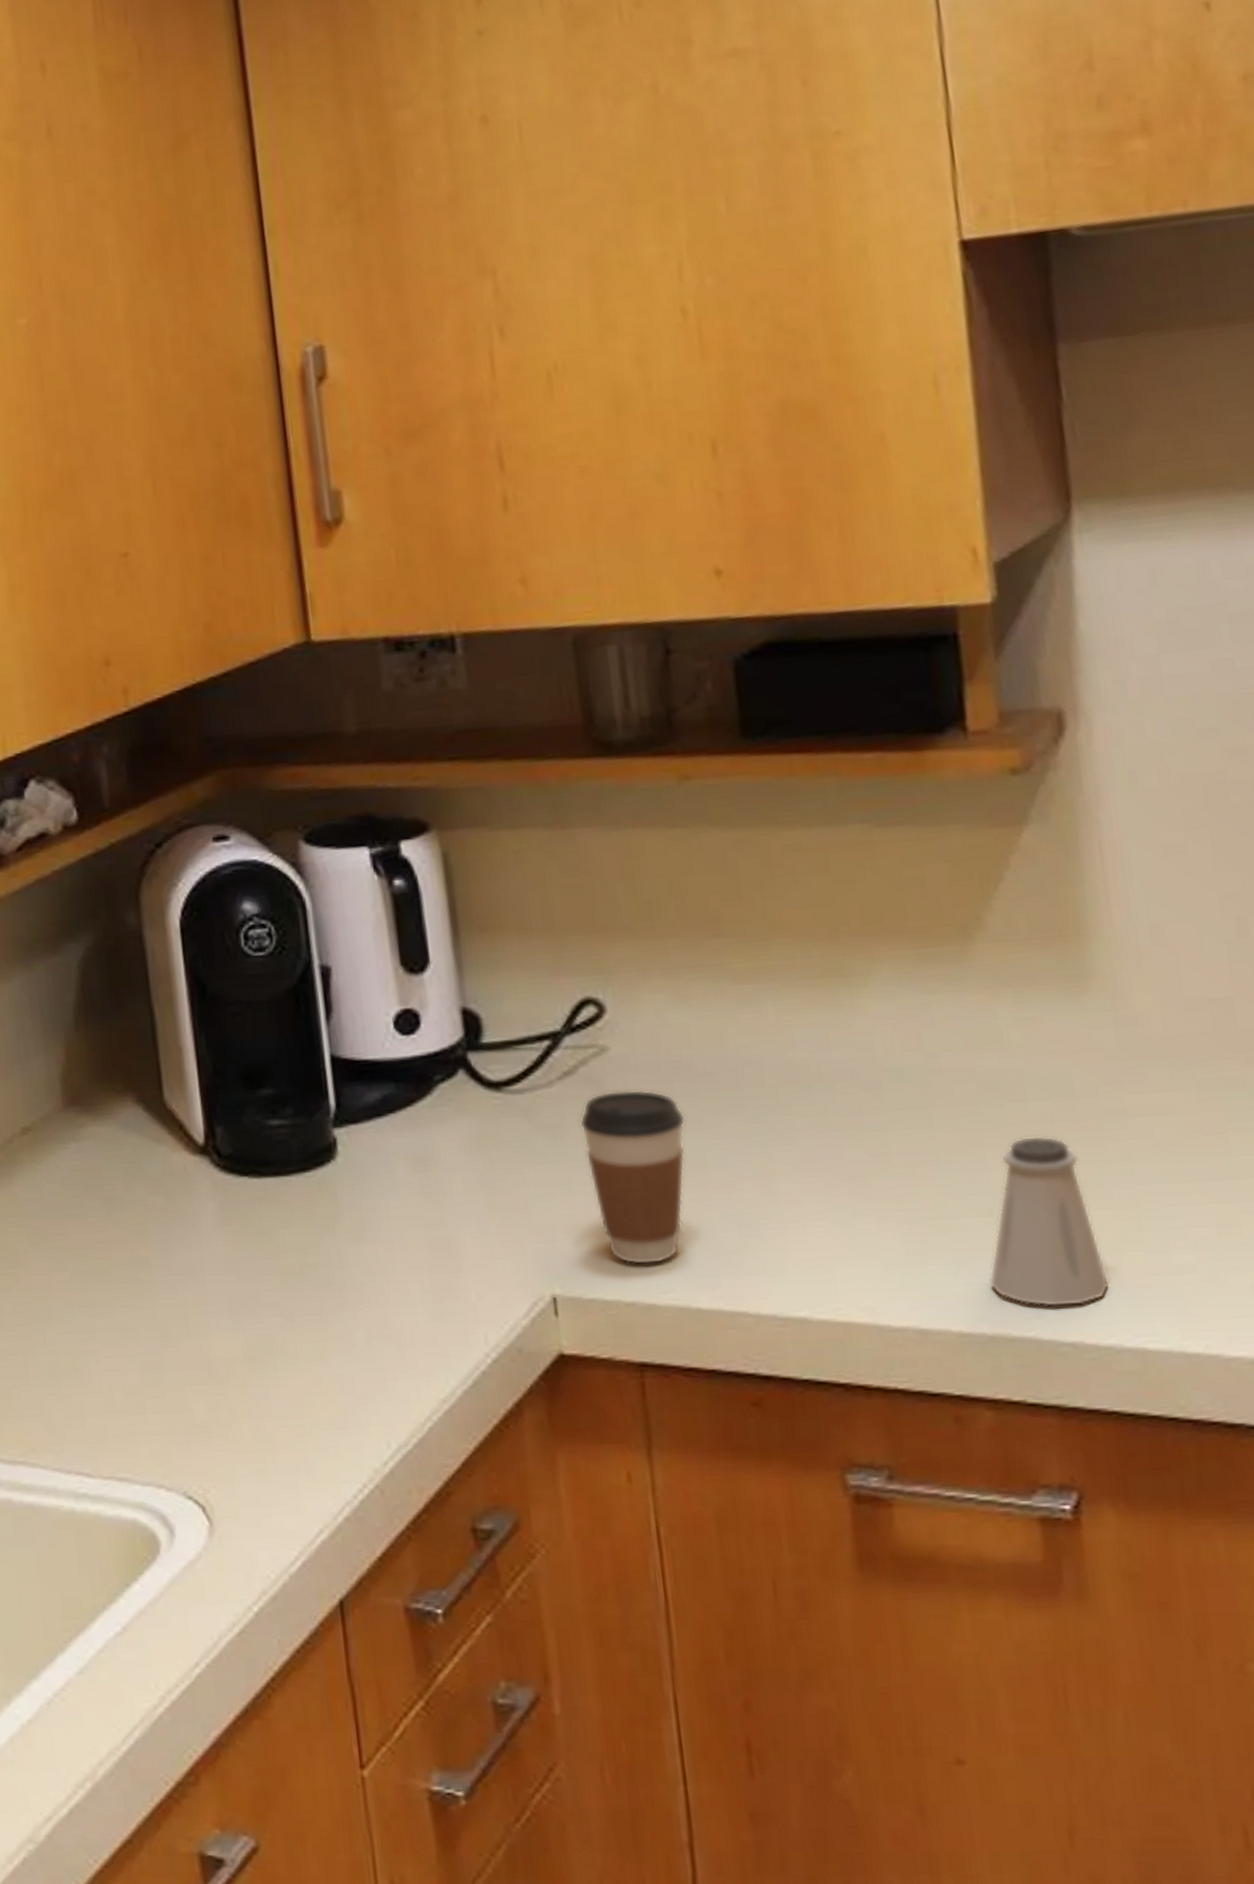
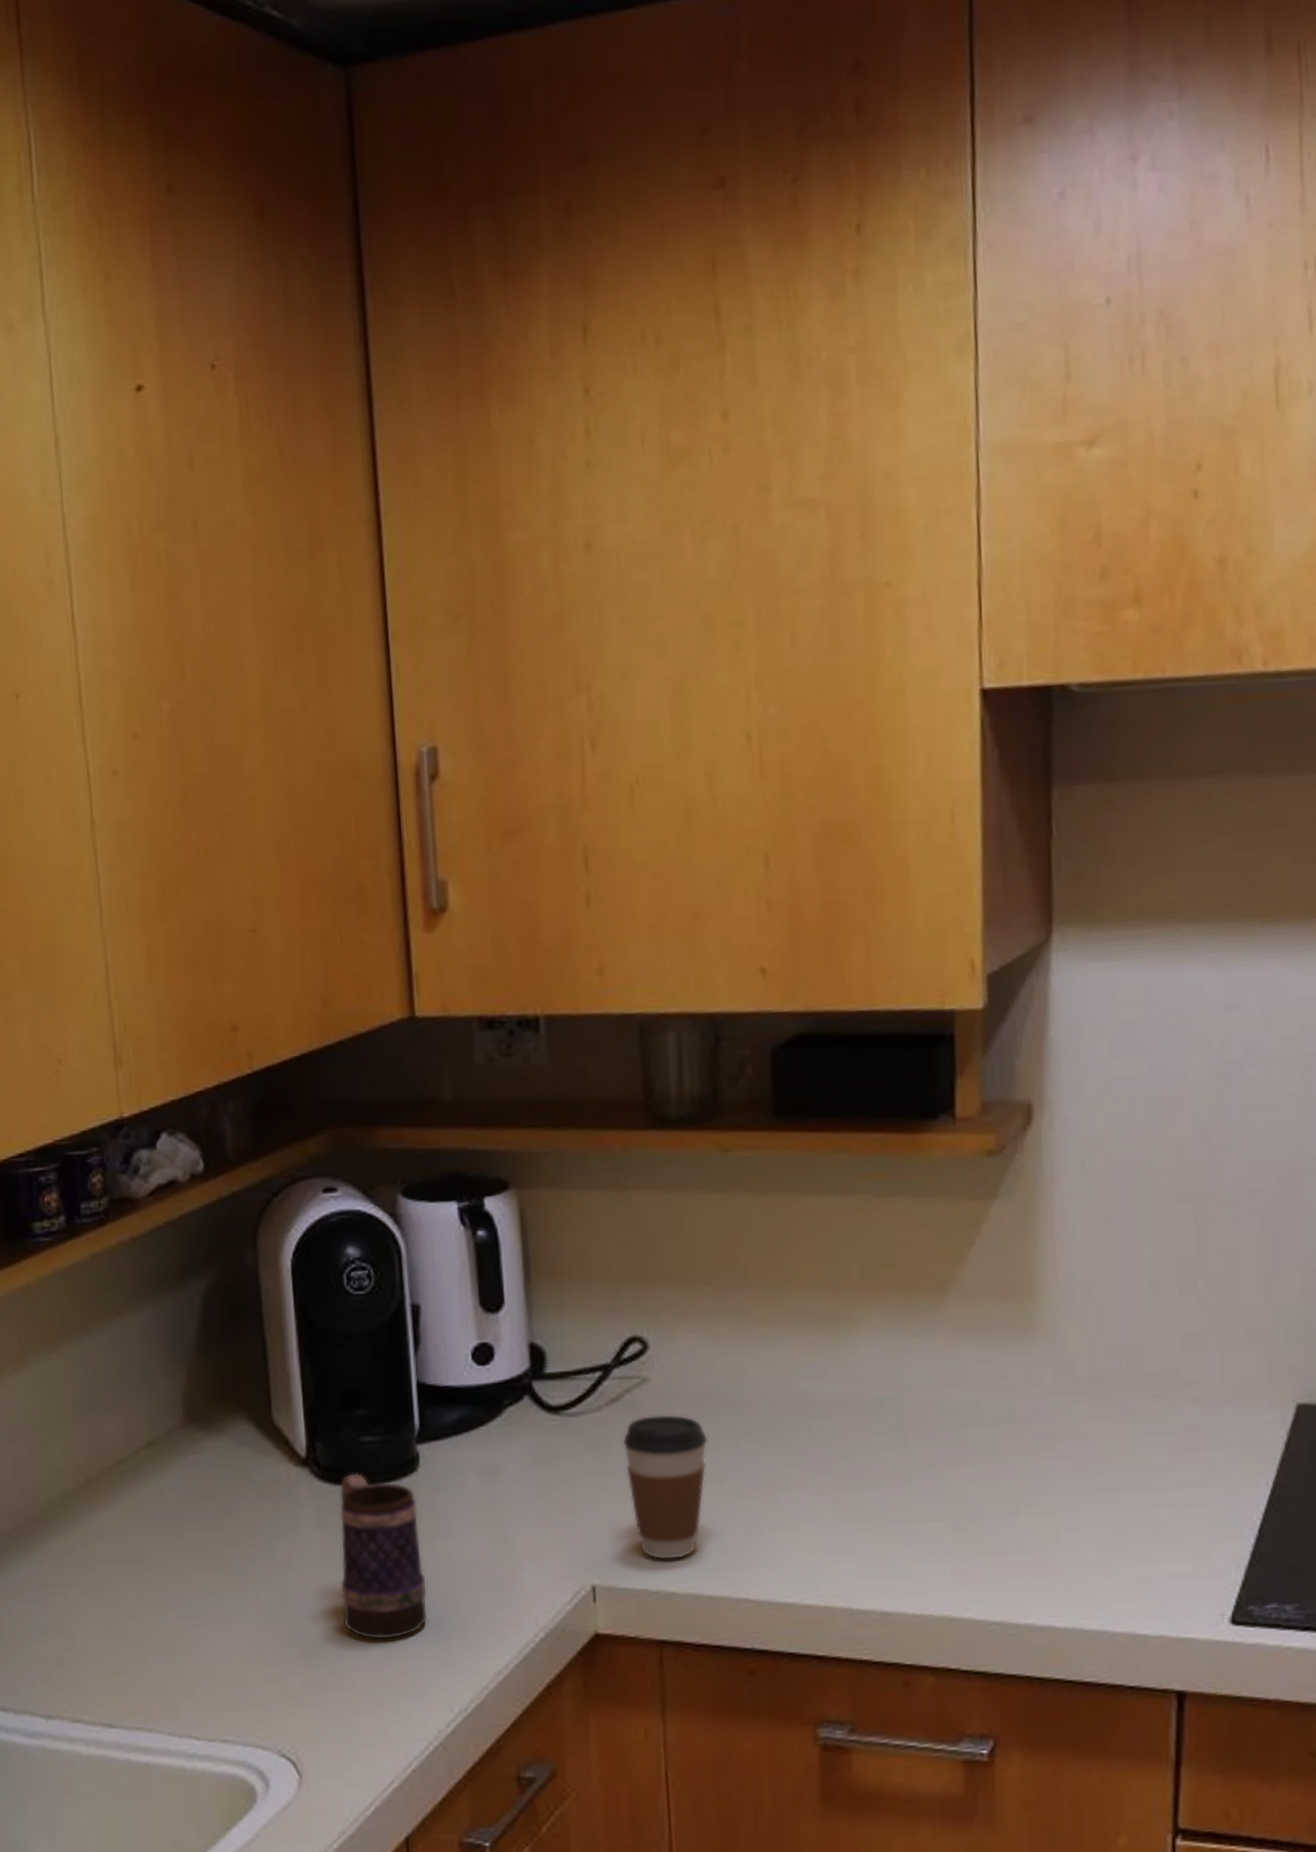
mug: none [244,1162,356,1360] -> present [339,1473,428,1640]
saltshaker: present [989,1136,1110,1308] -> none [939,1456,1031,1594]

